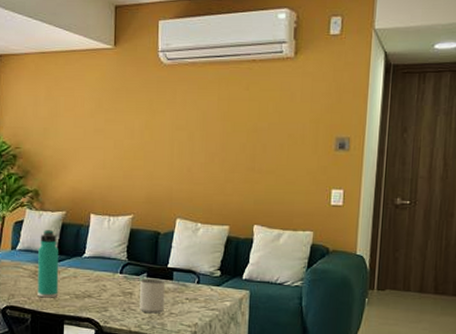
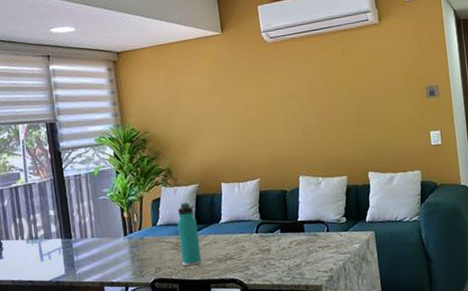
mug: present [139,279,165,314] -> none [275,233,301,266]

